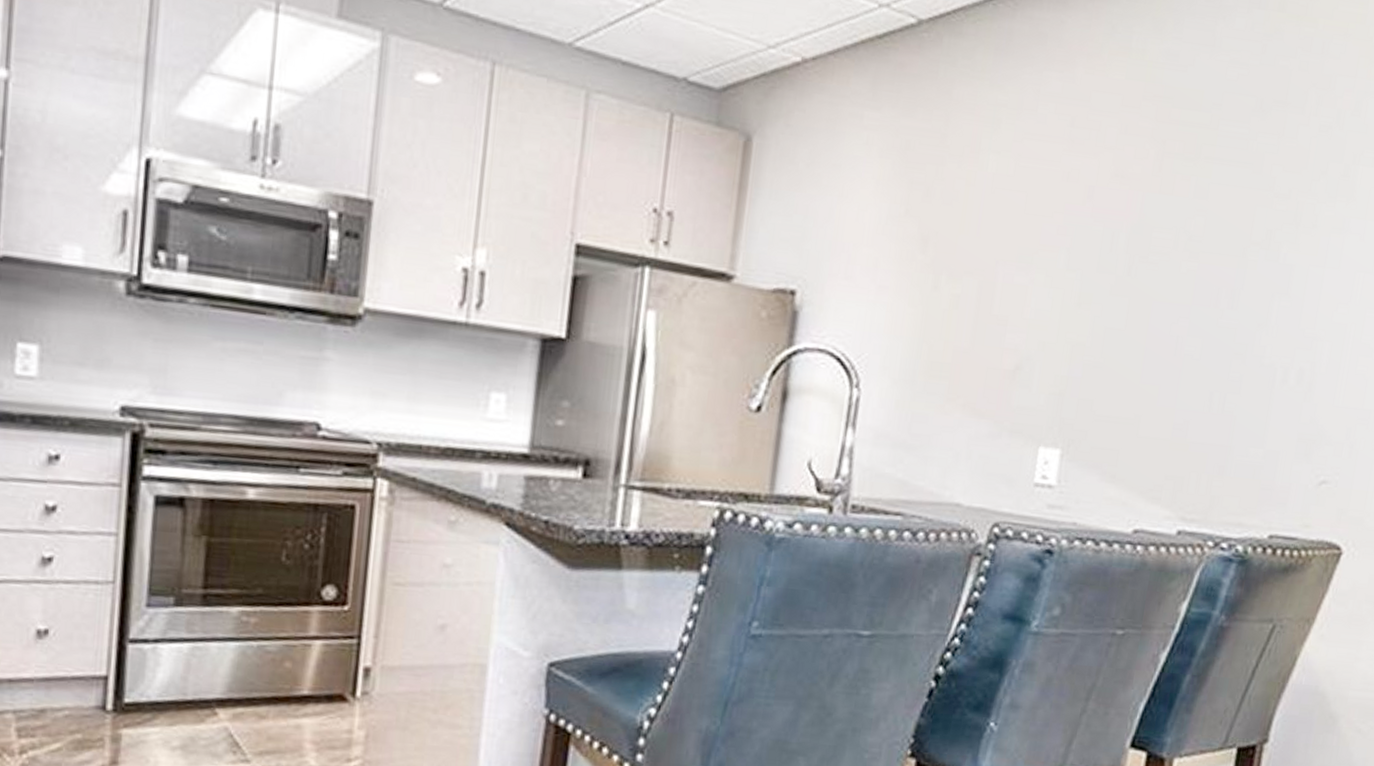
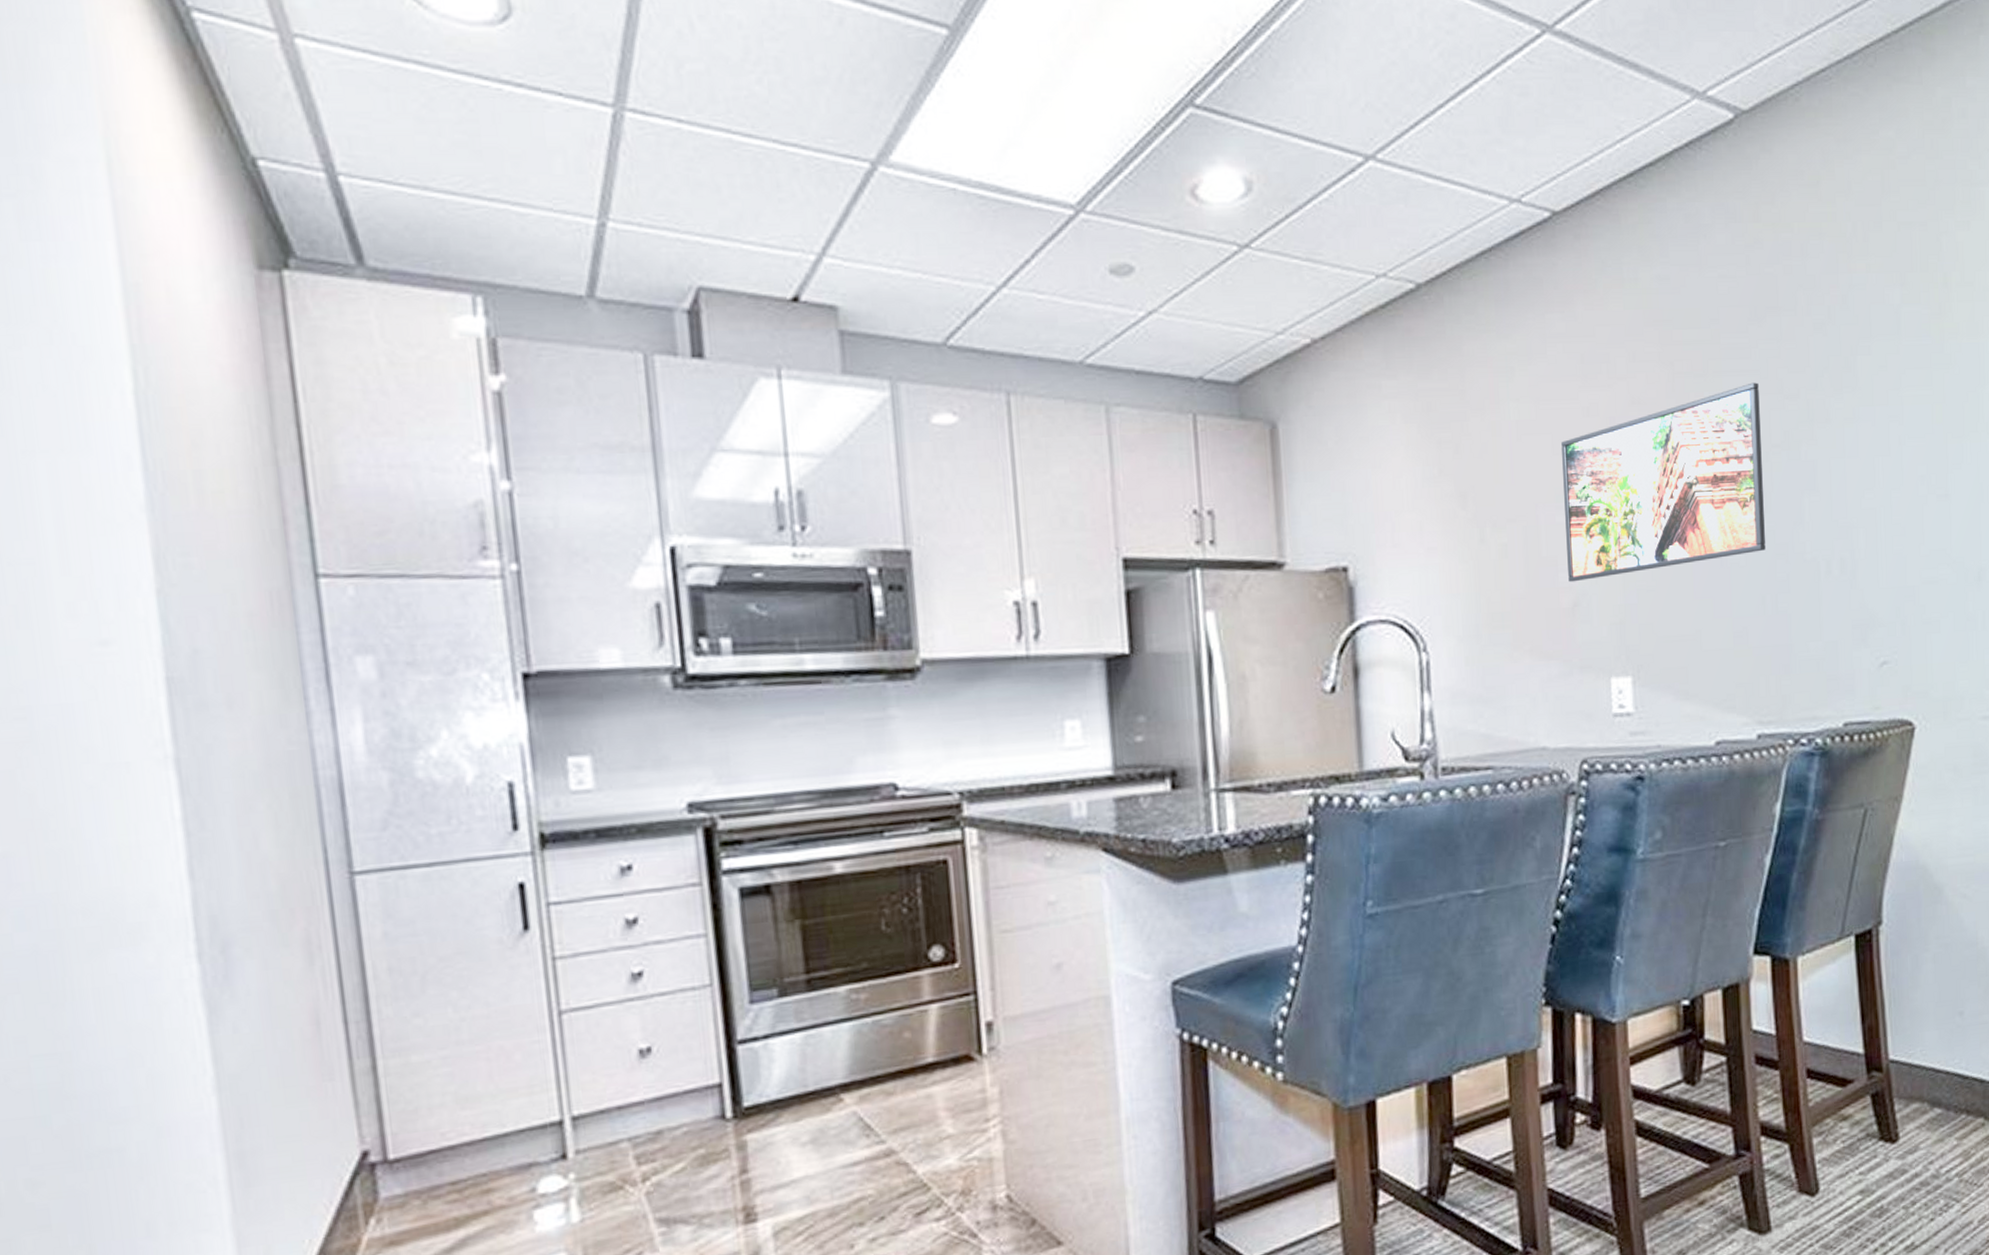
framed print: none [1015,175,1250,348] -> present [1561,382,1765,583]

